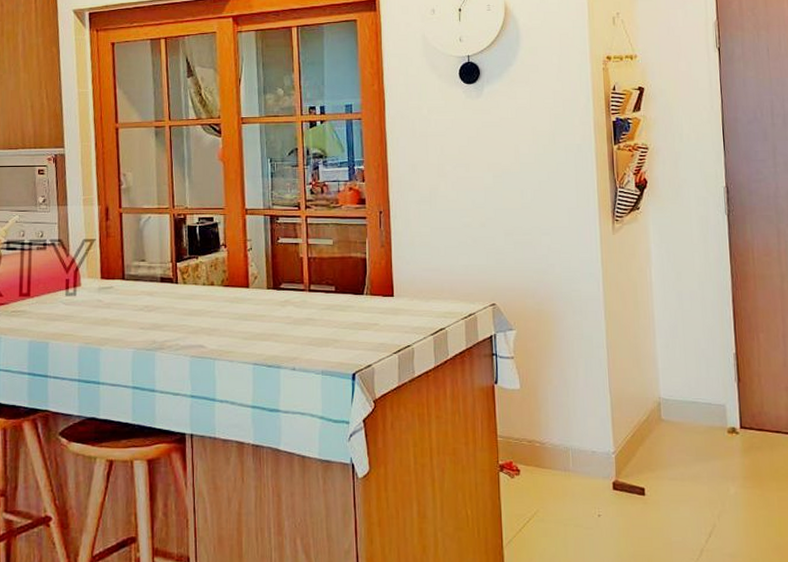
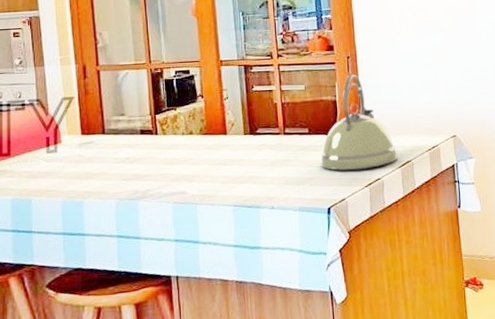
kettle: none [347,230,430,334] -> present [321,74,398,171]

